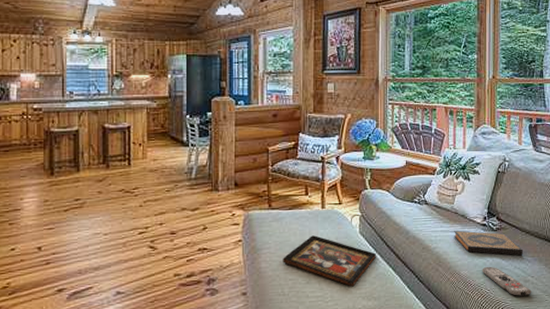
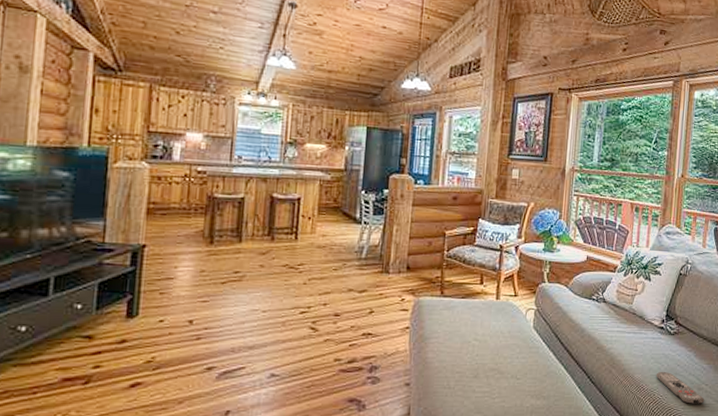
decorative tray: present [283,235,376,287] -> none [451,327,549,384]
hardback book: present [454,230,523,256] -> none [630,332,699,362]

